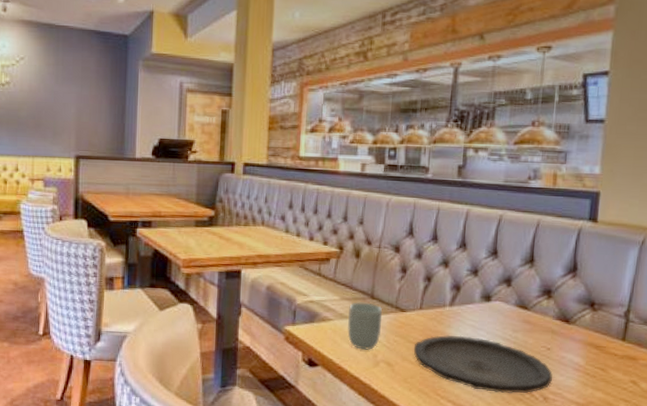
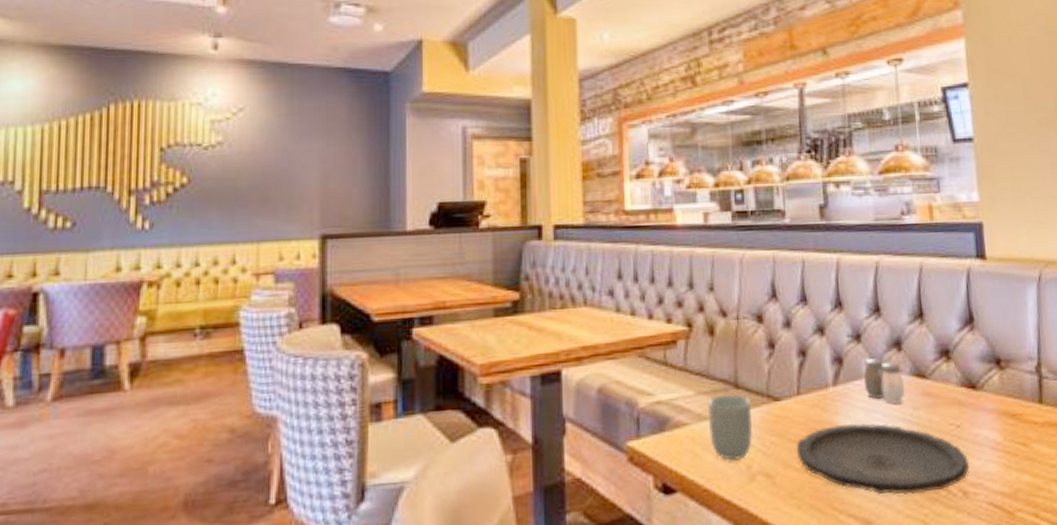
salt and pepper shaker: none [474,288,509,326] -> present [864,357,905,405]

